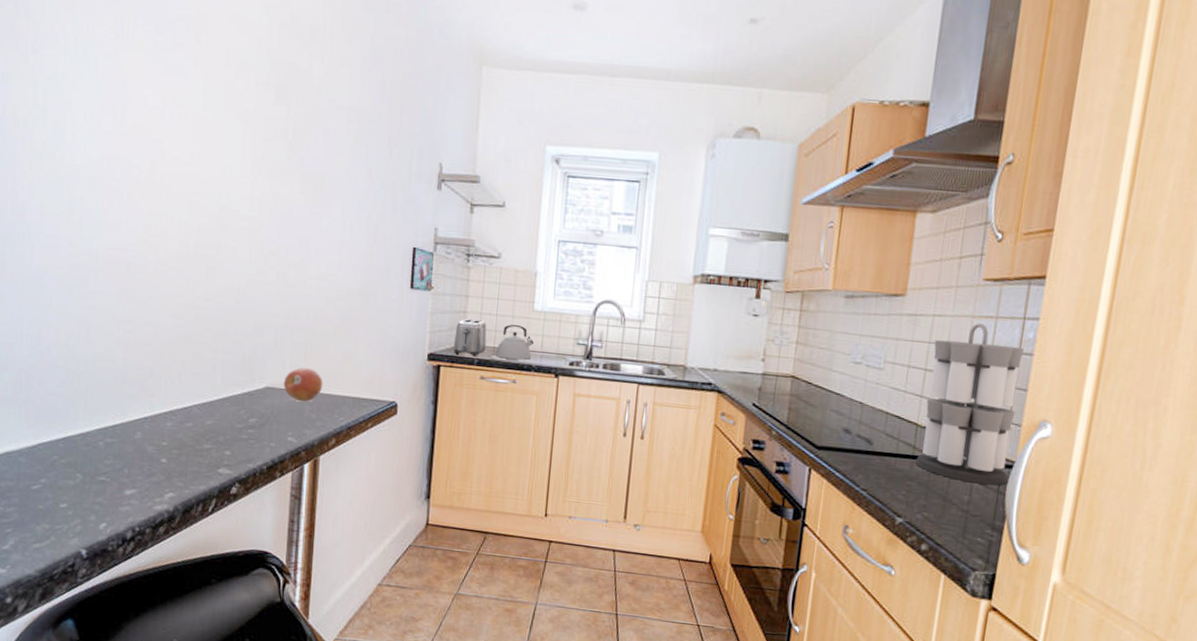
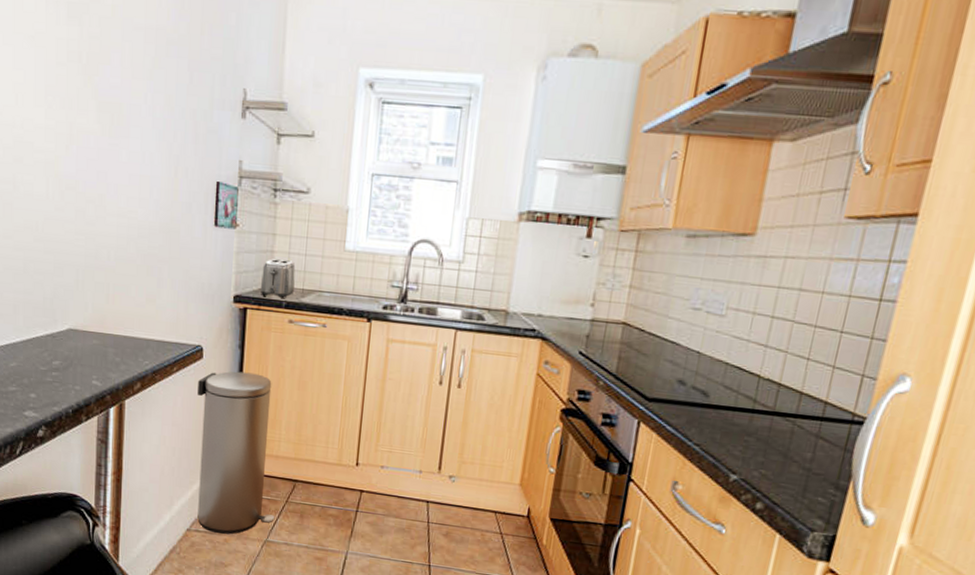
fruit: present [283,367,323,403] -> none [86,309,127,345]
pedal bin: none [389,426,466,588] -> present [197,371,275,534]
kettle: present [495,324,535,360] -> none [304,265,346,303]
spice rack: present [915,323,1024,486] -> none [755,266,886,443]

